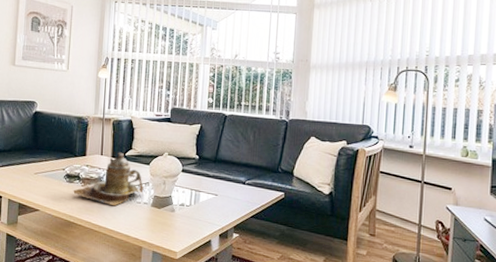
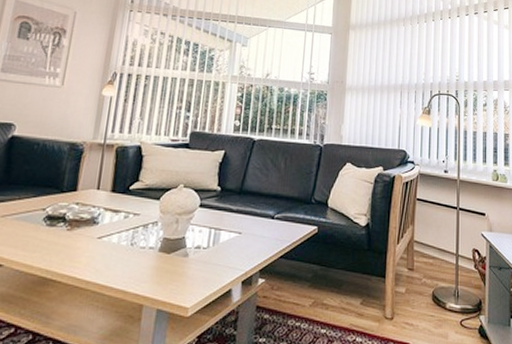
teapot: present [73,152,144,206] -> none [54,185,151,253]

